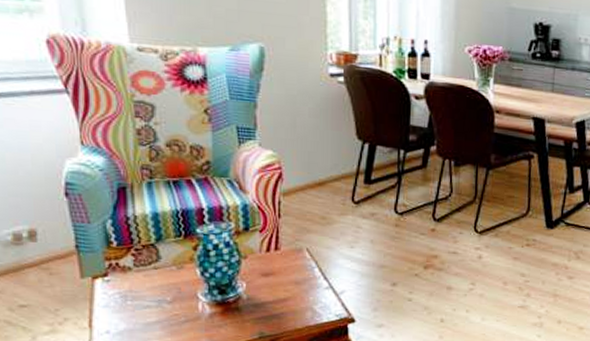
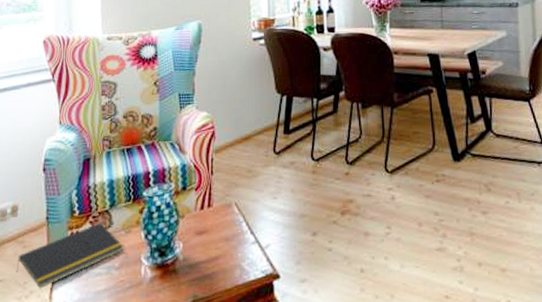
notepad: none [43,256,177,317] -> present [16,223,124,289]

